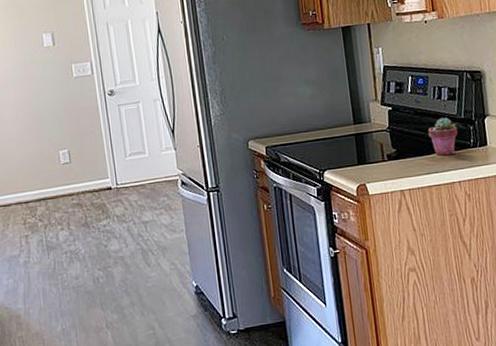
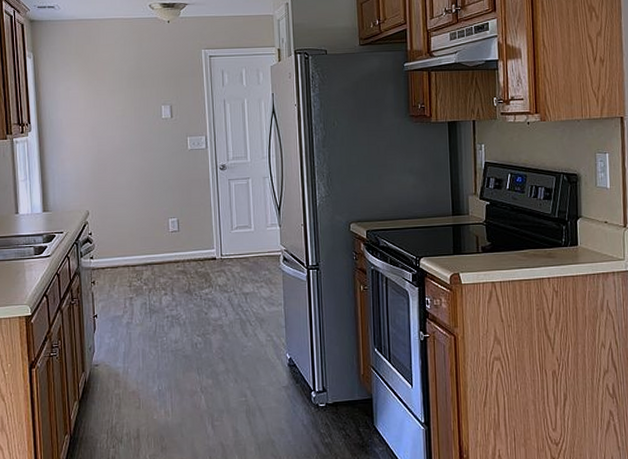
potted succulent: present [428,117,458,156] -> none [522,216,551,252]

